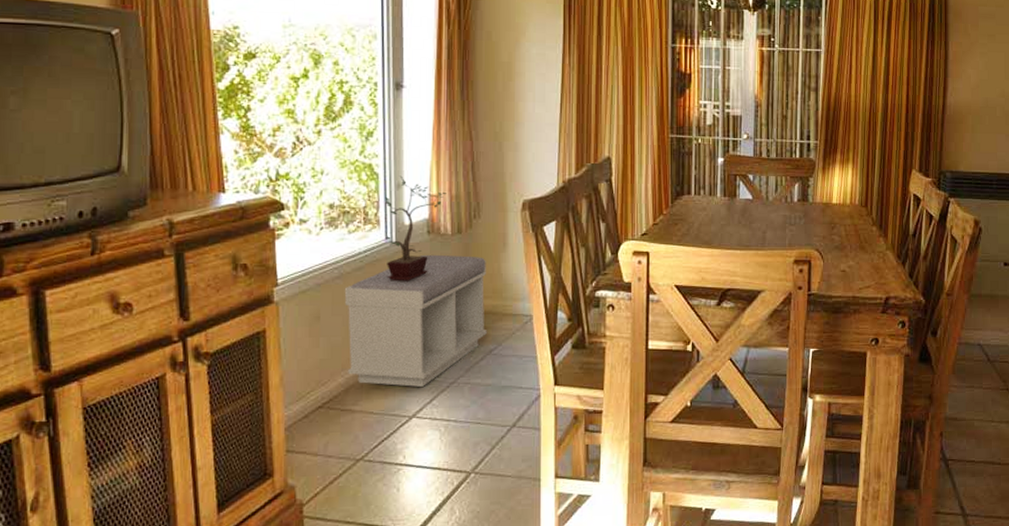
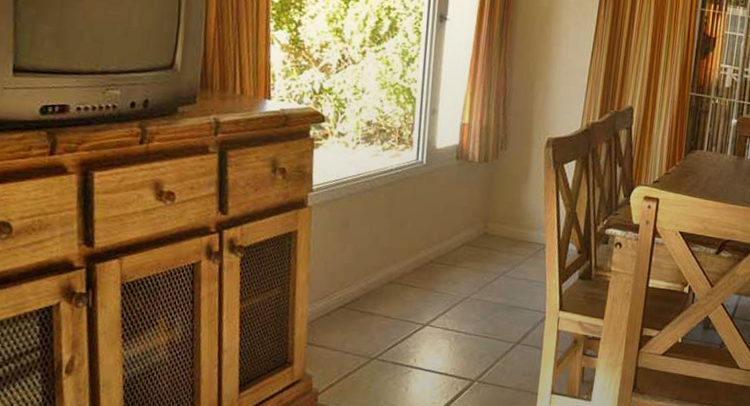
bench: present [344,254,488,387] -> none [369,177,508,299]
potted plant: present [385,175,446,282] -> none [414,102,477,201]

